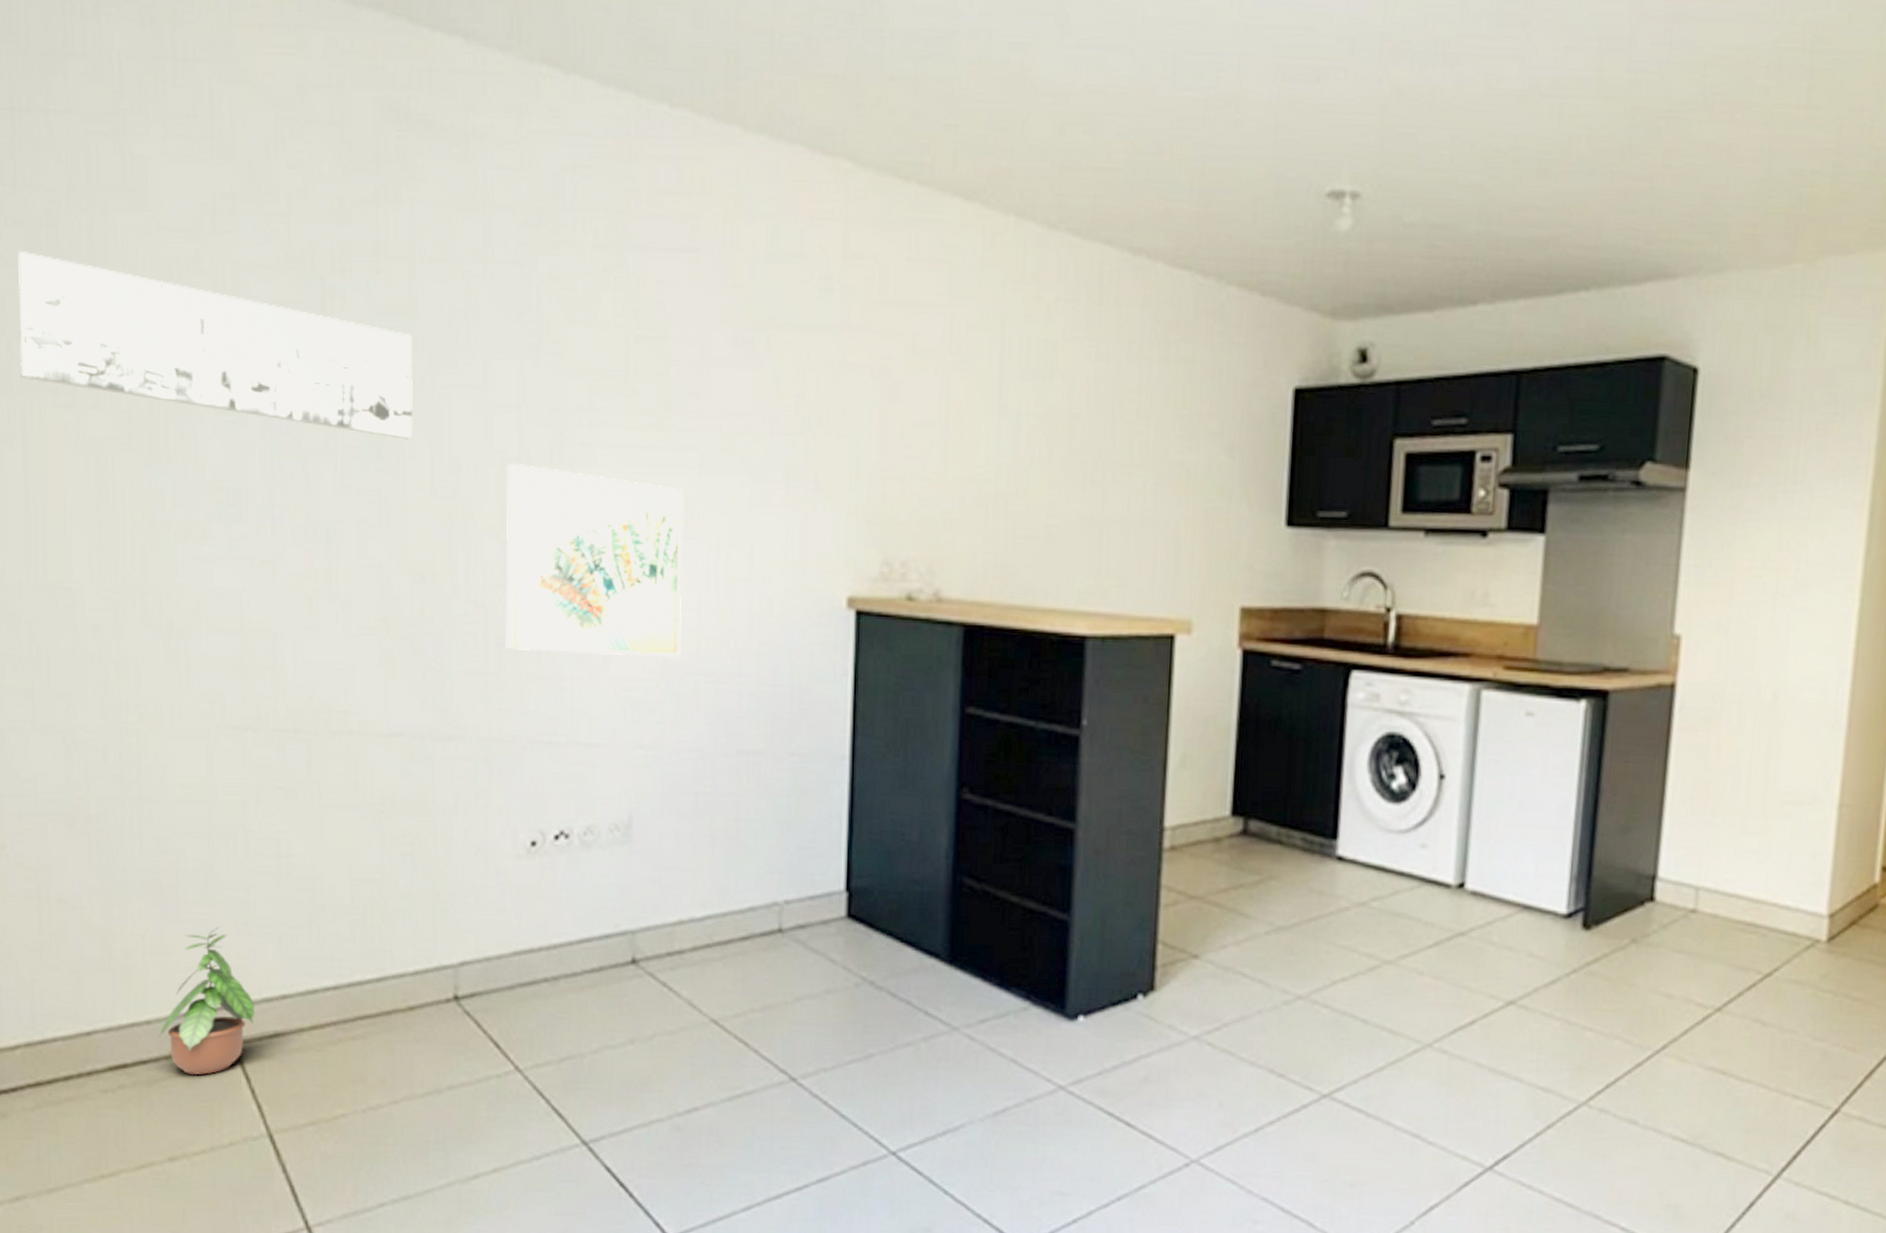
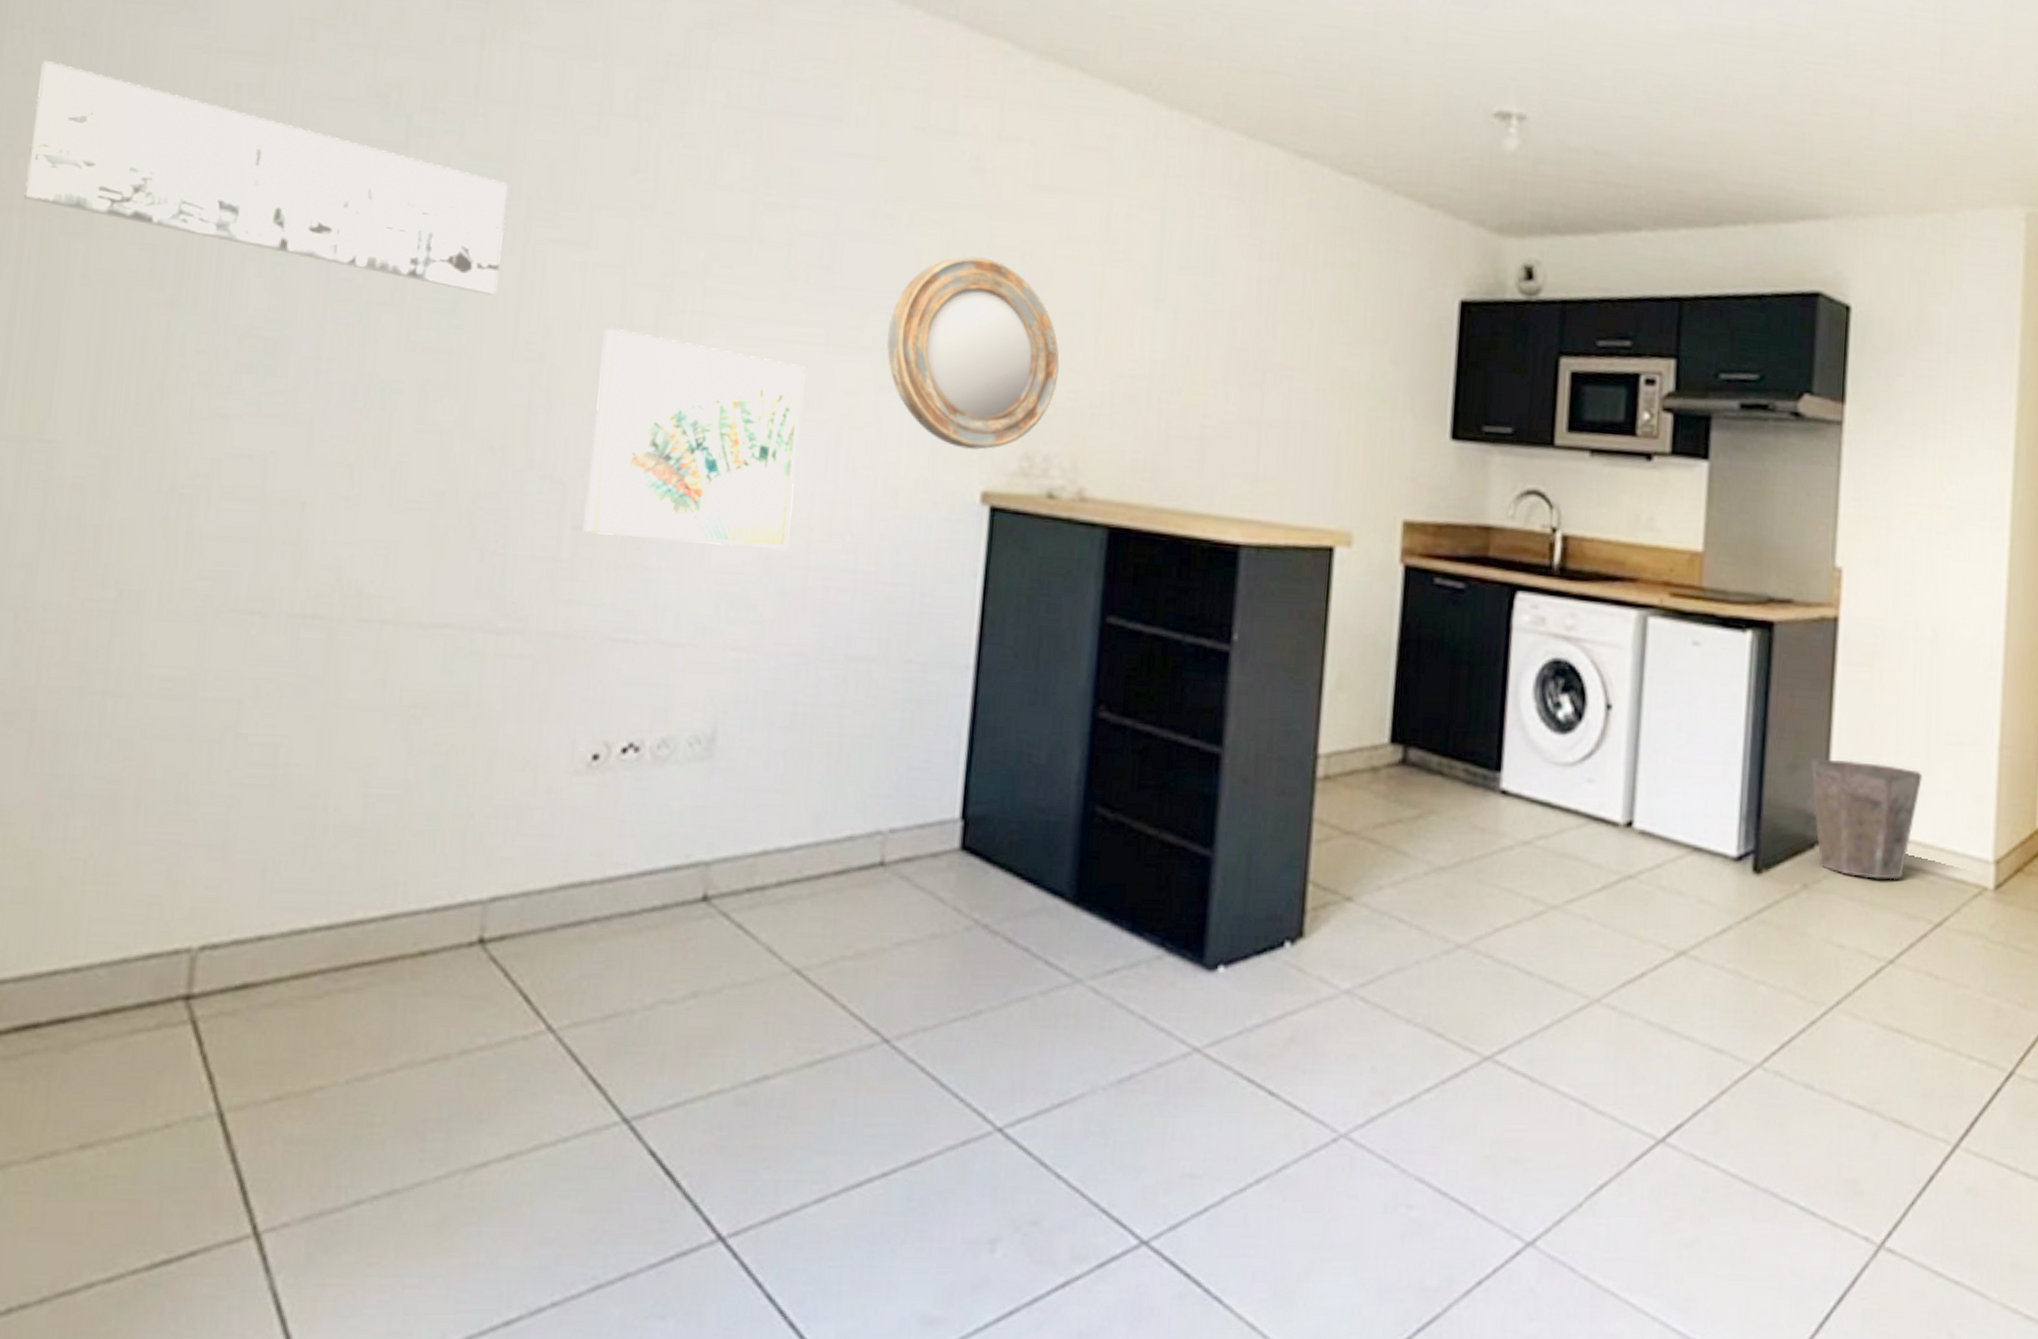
potted plant: present [159,927,254,1076] -> none [88,851,220,1038]
home mirror: none [754,375,912,559] -> present [886,256,1059,450]
waste bin: none [1642,820,1758,934] -> present [1810,758,1923,880]

